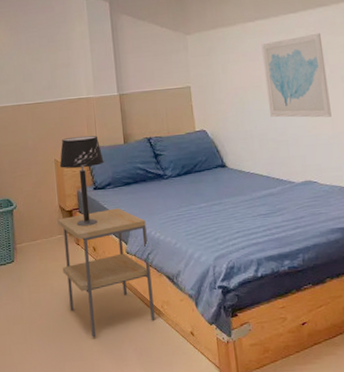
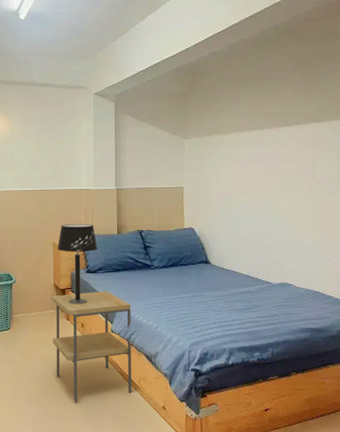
wall art: present [261,33,332,118] -> none [254,147,313,226]

